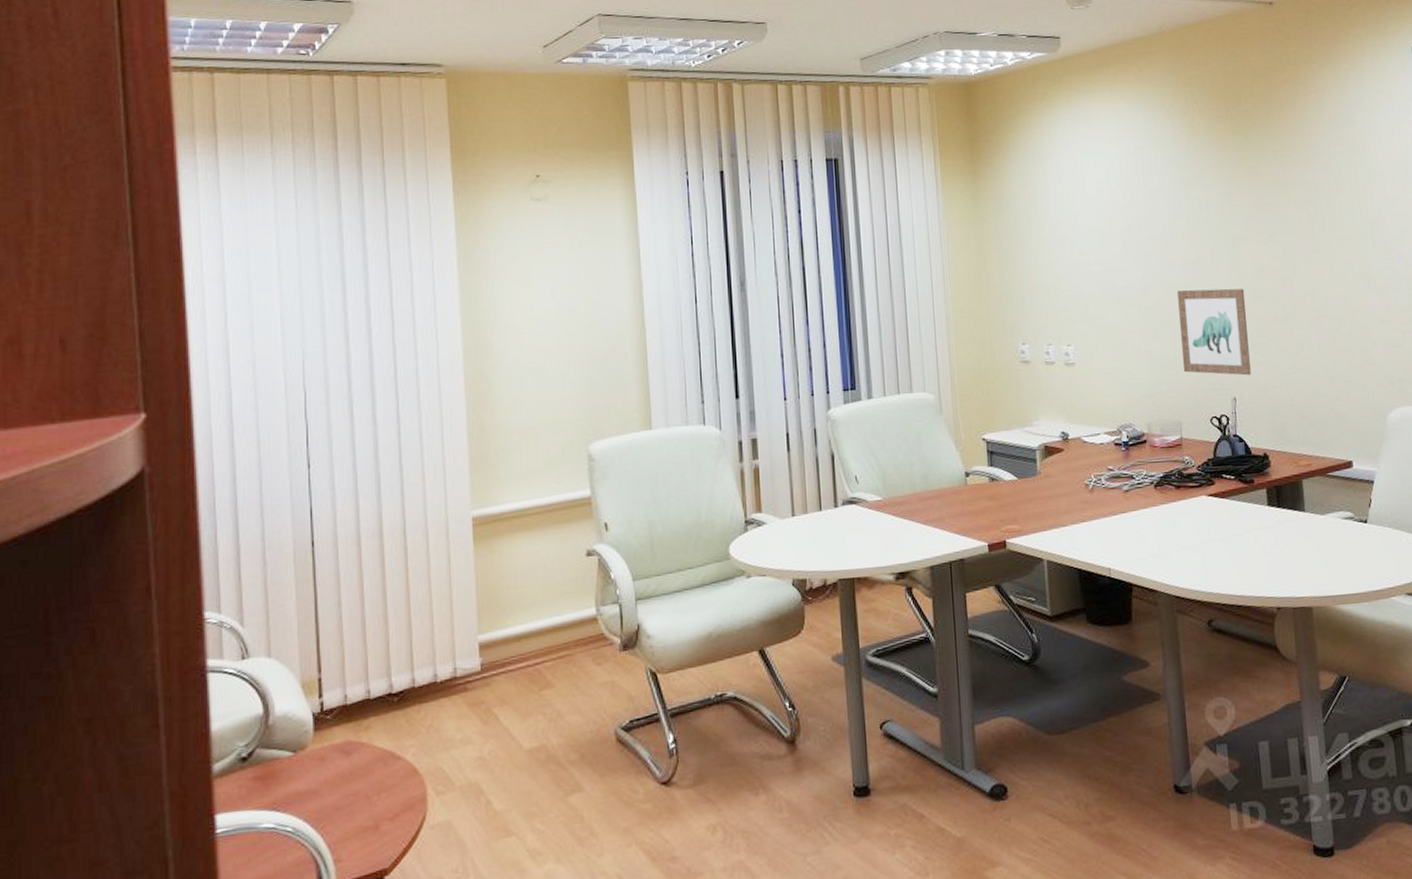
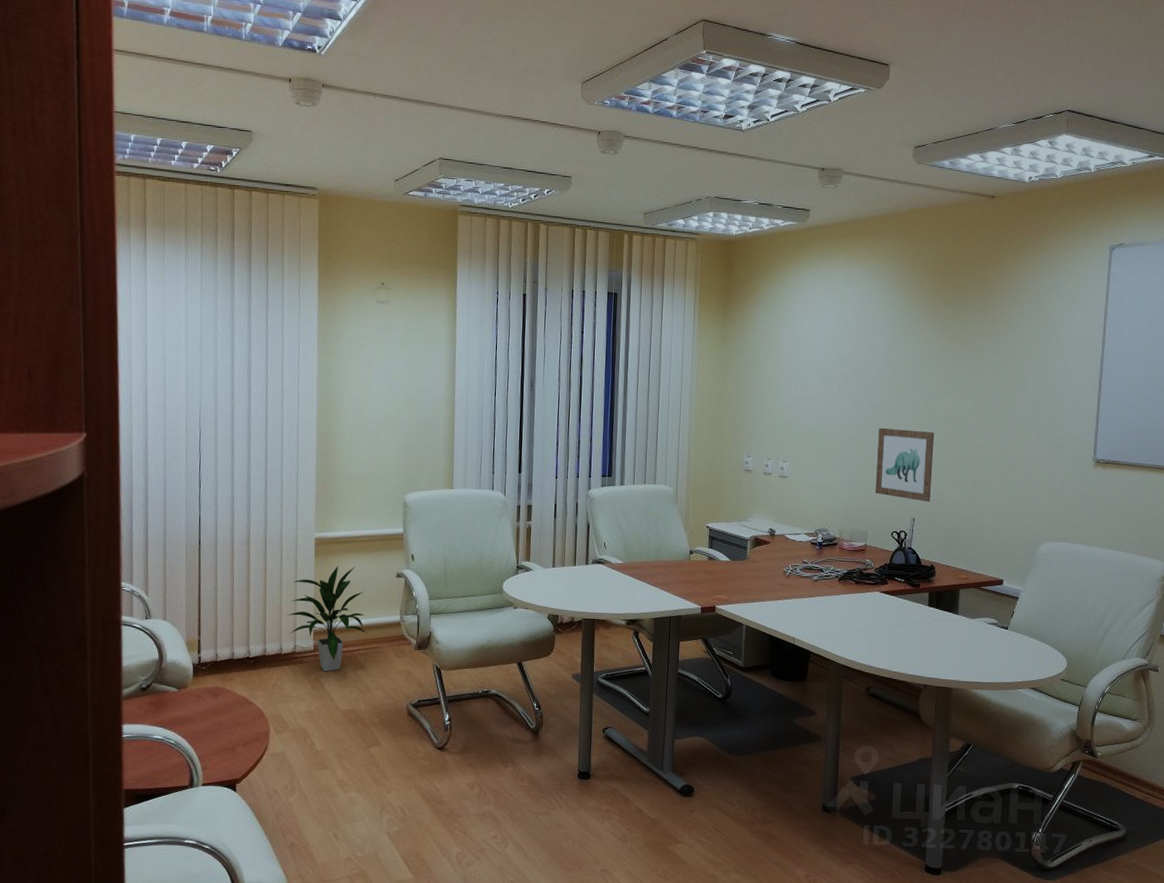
indoor plant: none [441,548,553,699] -> present [287,565,367,672]

